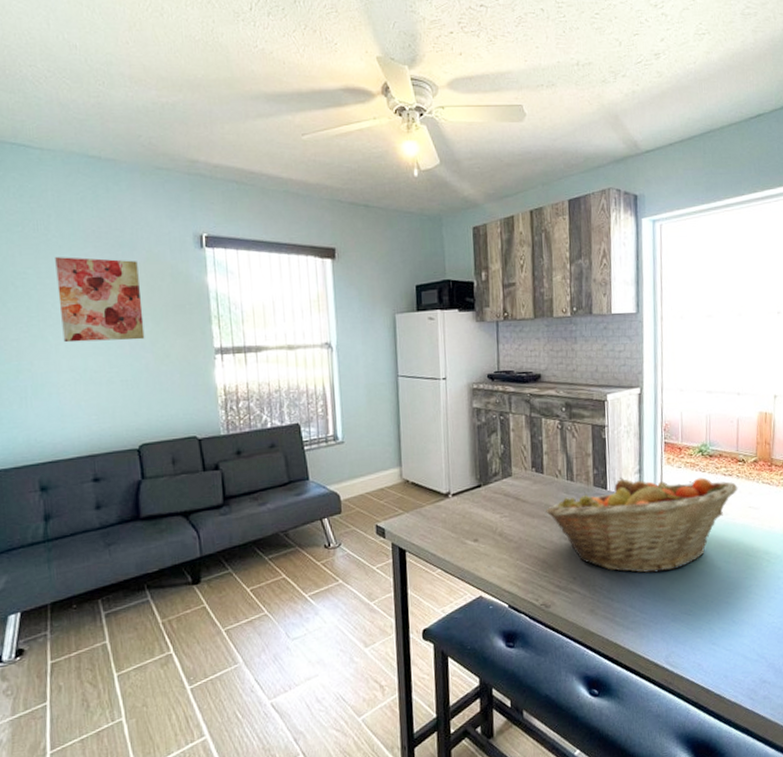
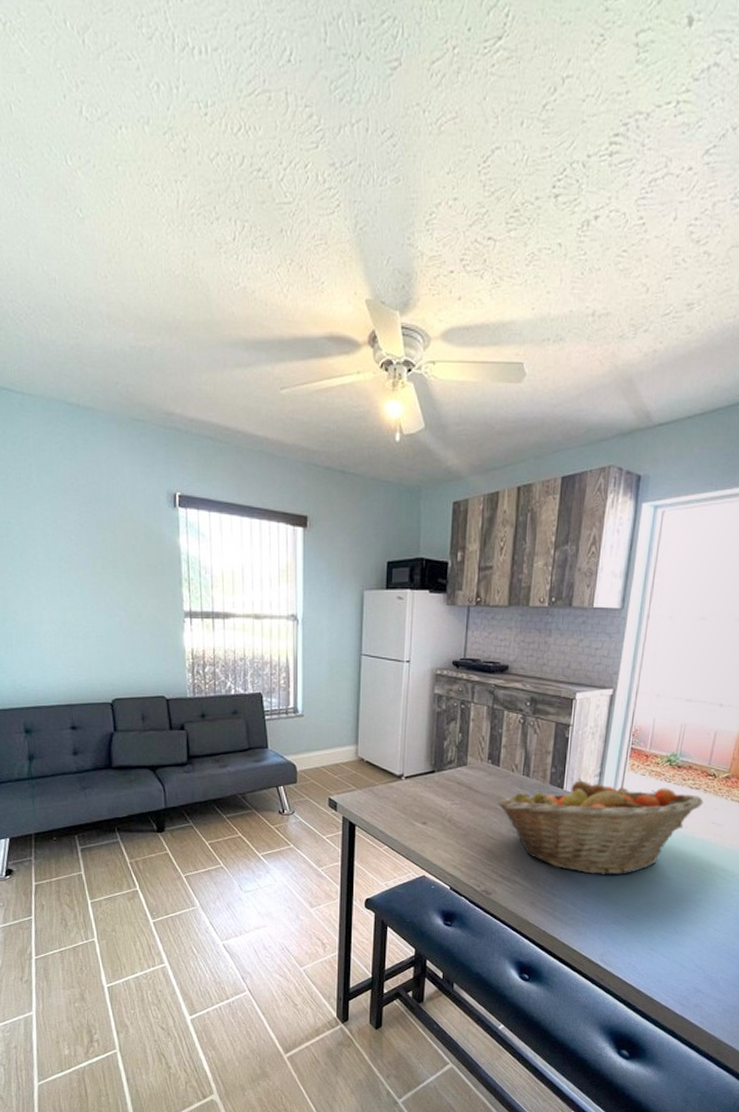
wall art: present [55,257,145,343] -> none [36,508,119,597]

